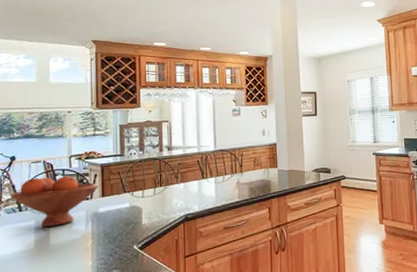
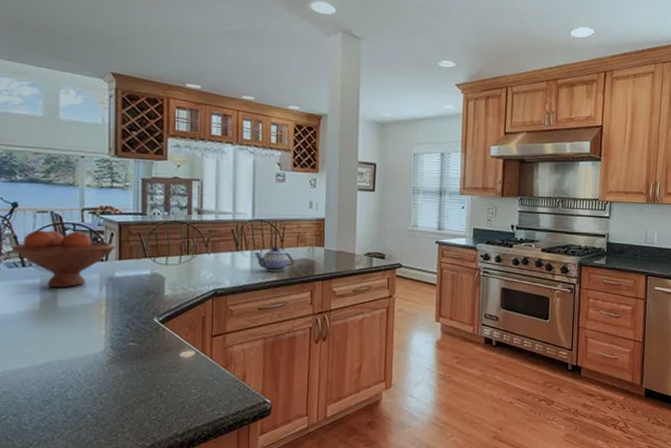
teapot: none [217,172,254,194] -> present [253,246,296,272]

